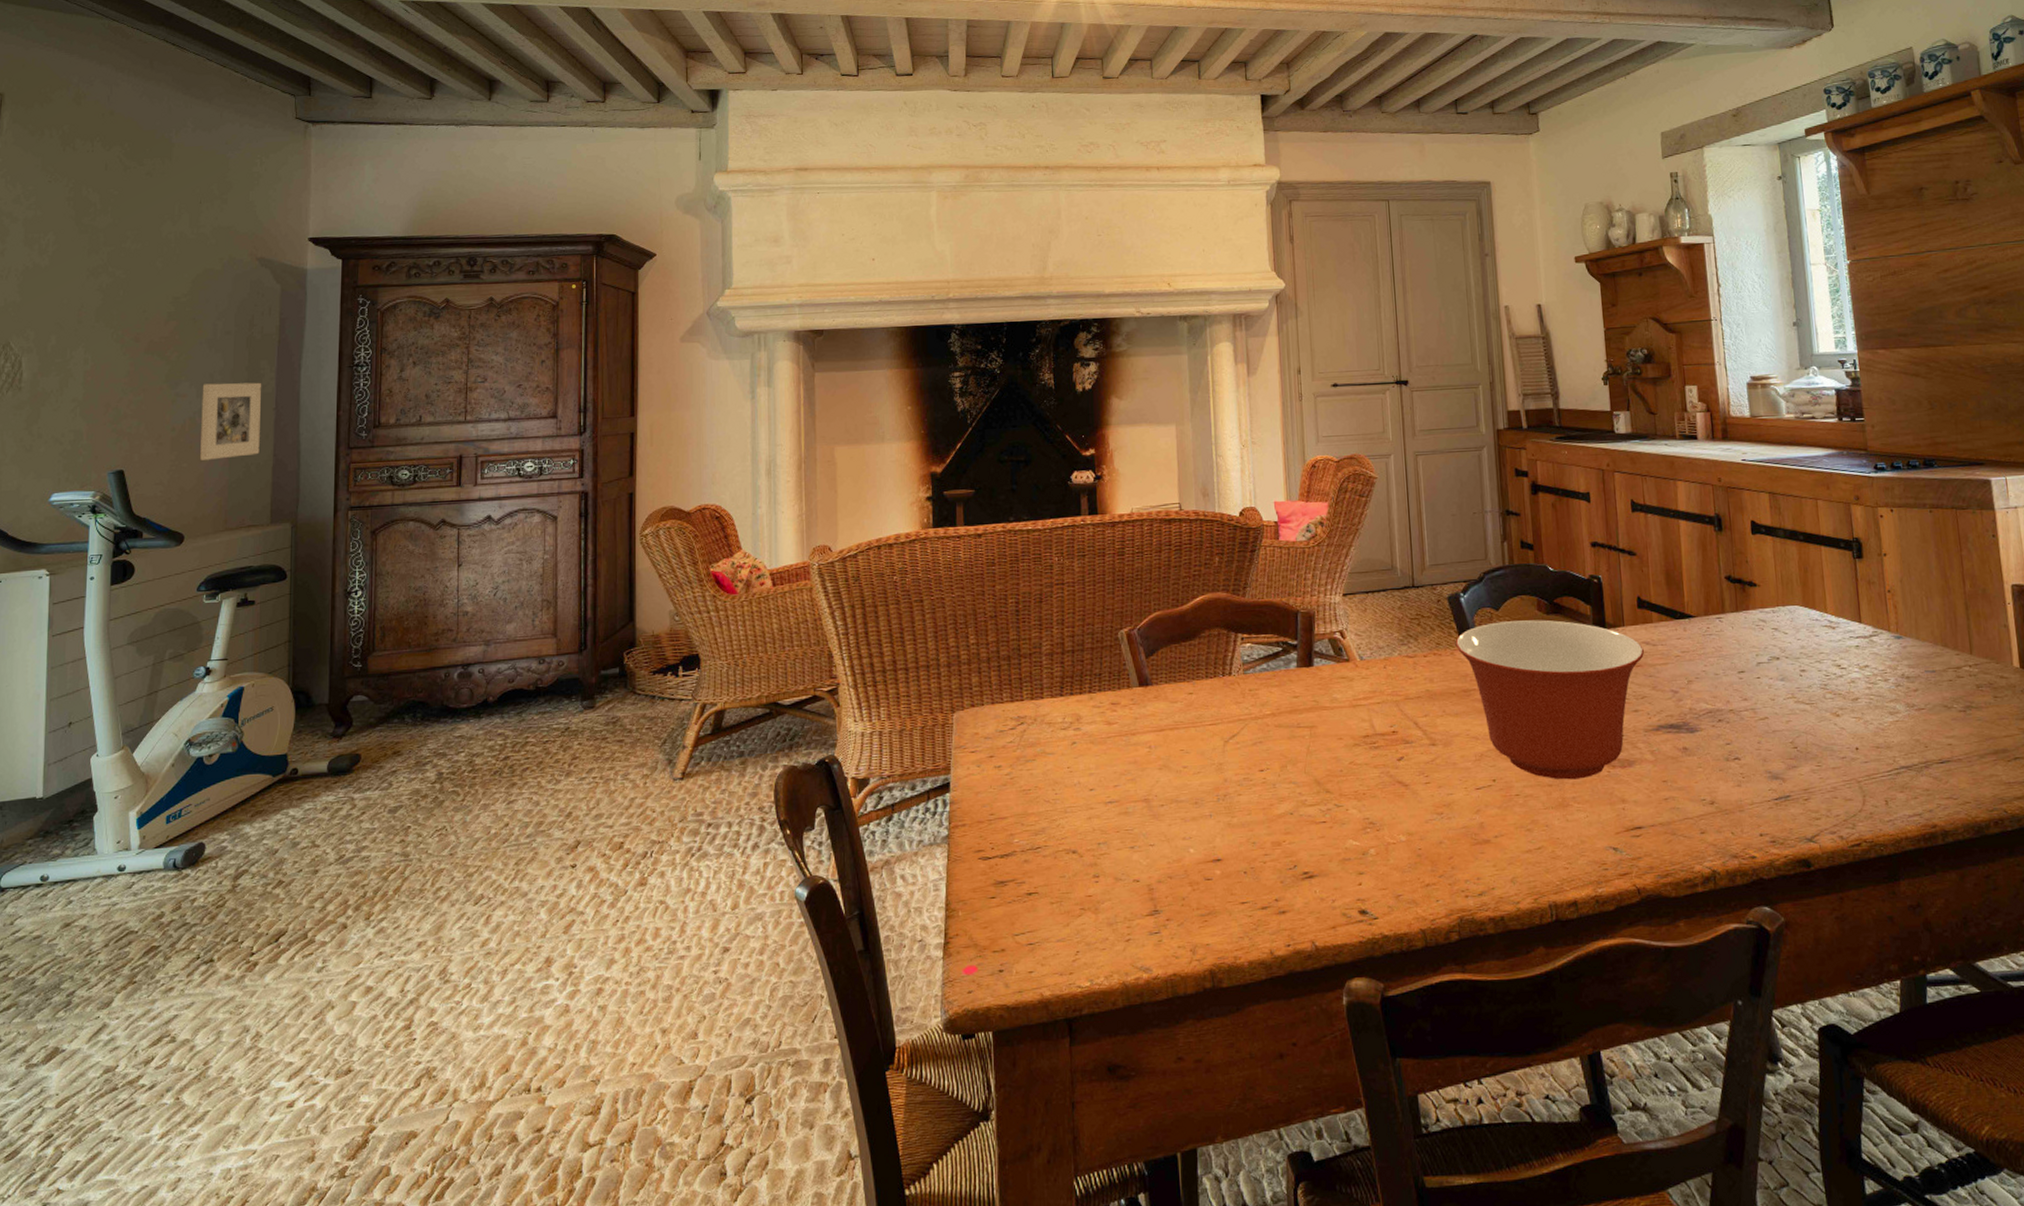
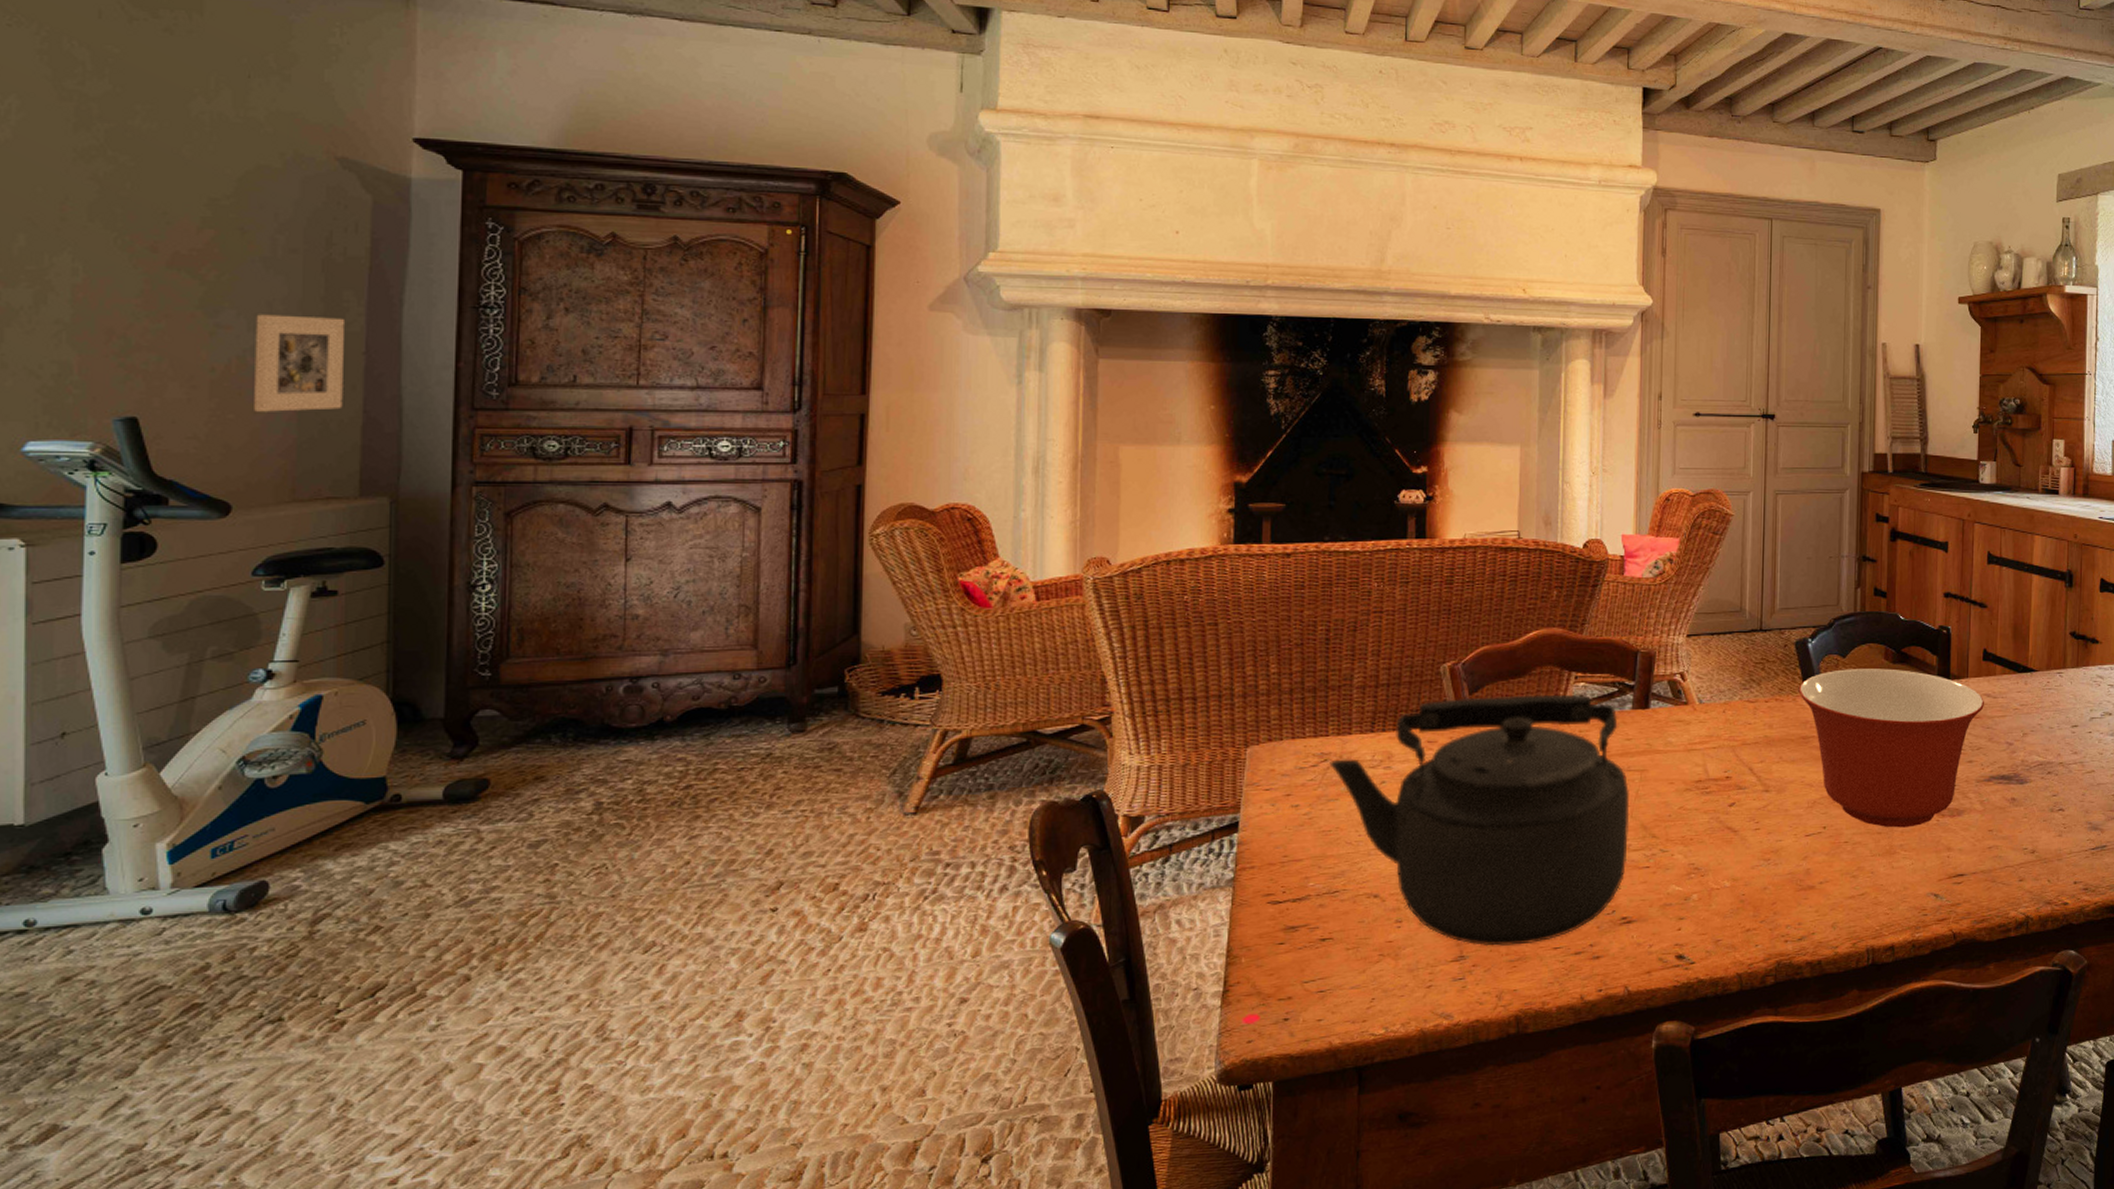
kettle: none [1026,654,1304,901] -> present [1329,694,1630,946]

